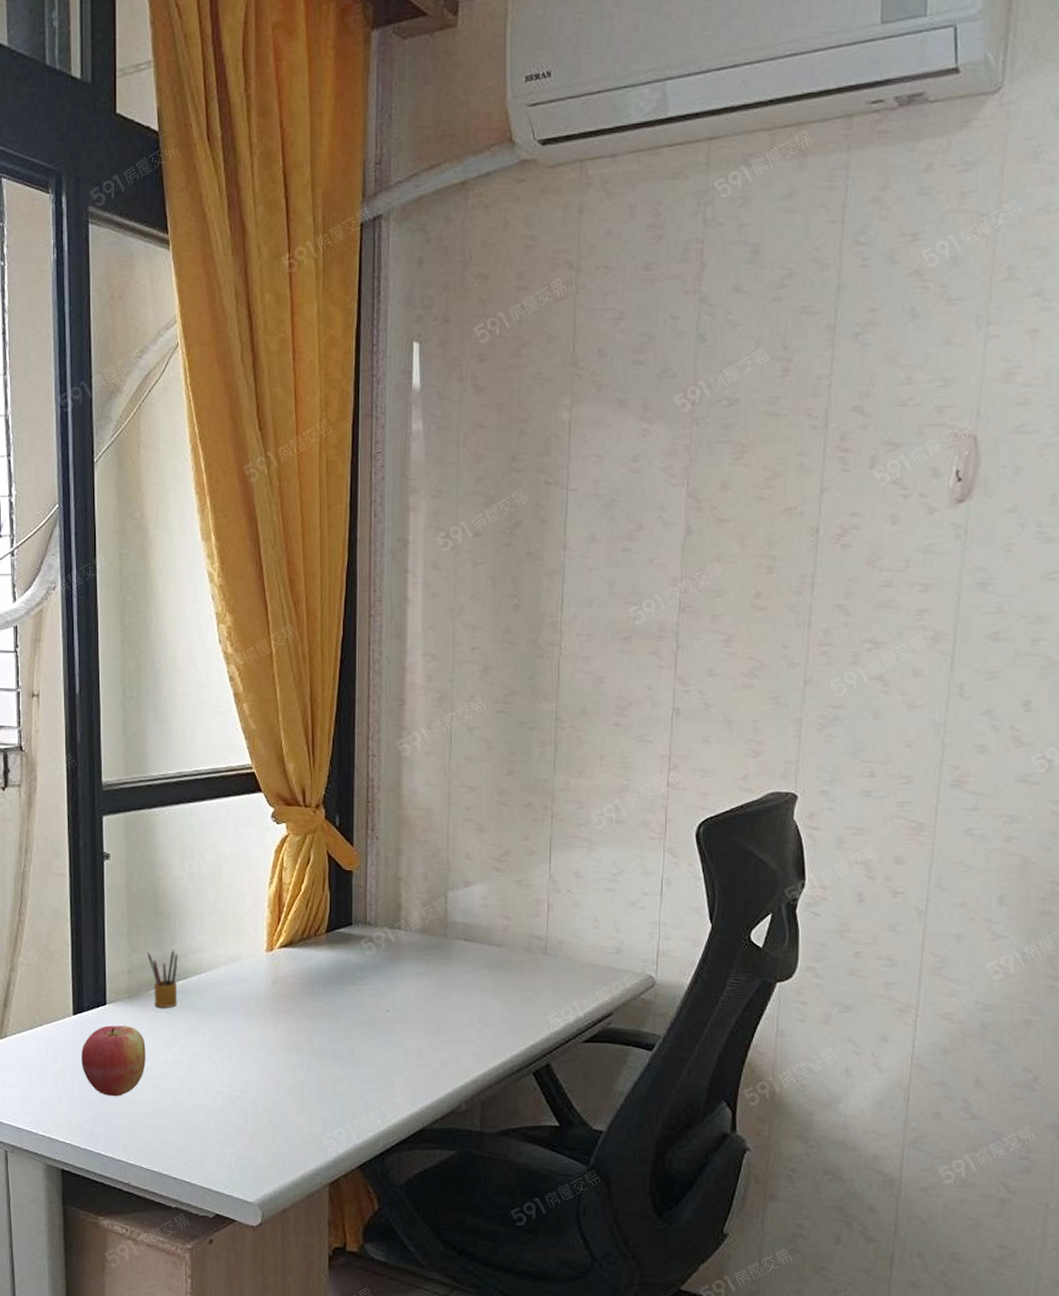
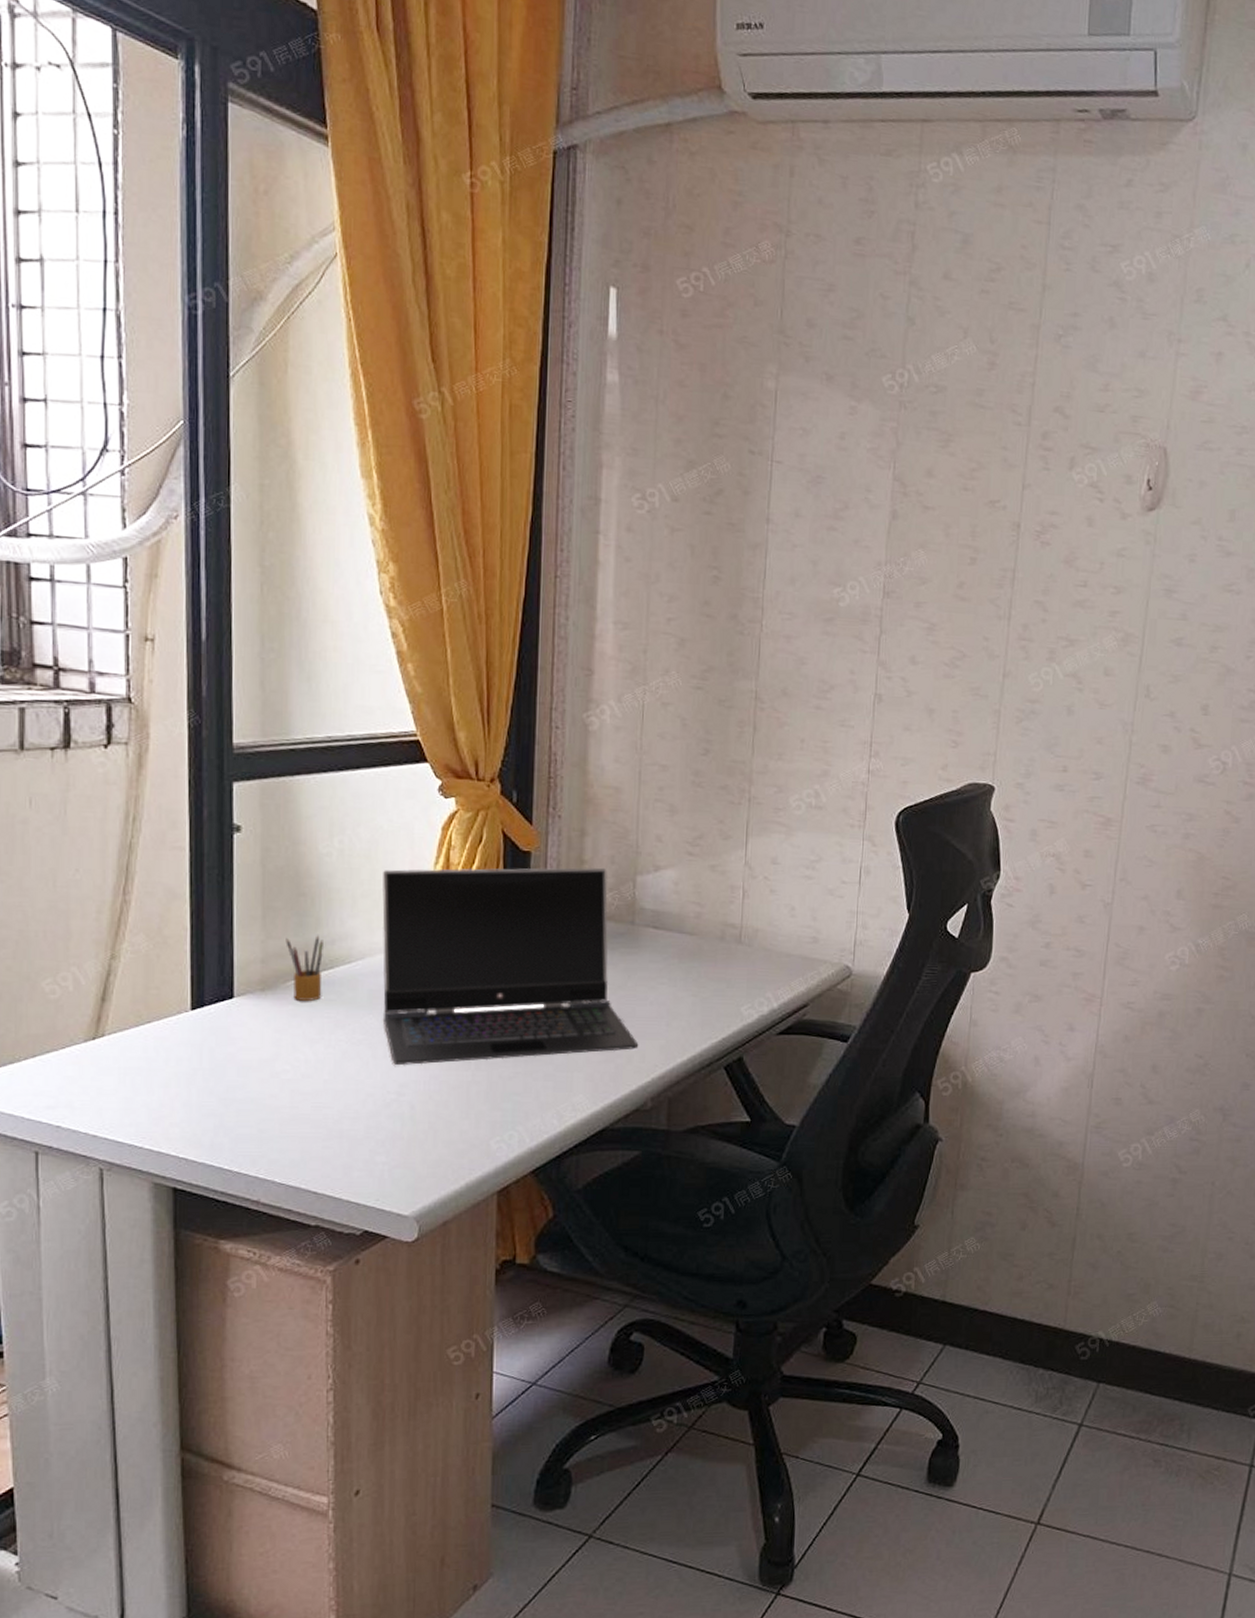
apple: present [82,1025,146,1097] -> none [201,1021,282,1103]
laptop computer: none [226,884,453,1067] -> present [382,867,639,1066]

